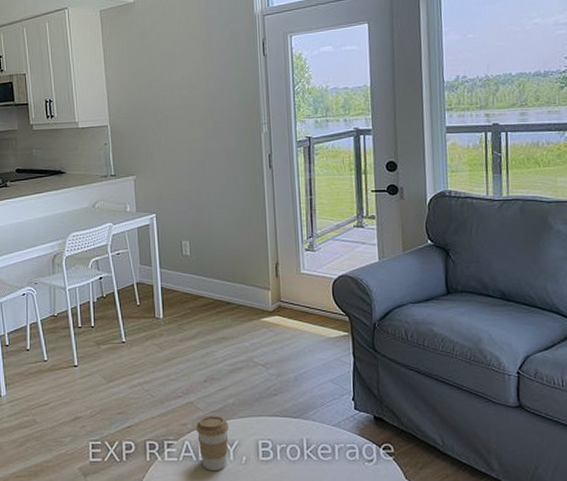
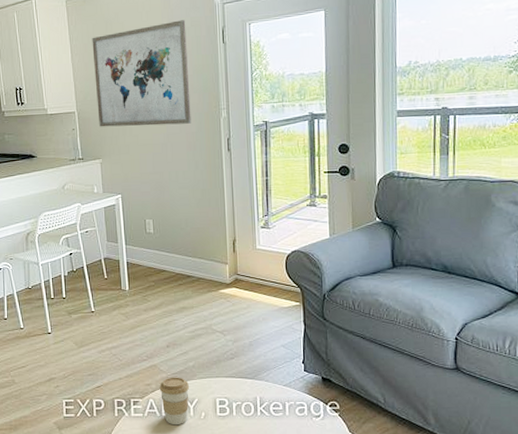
wall art: none [127,31,231,142] -> present [92,20,191,127]

